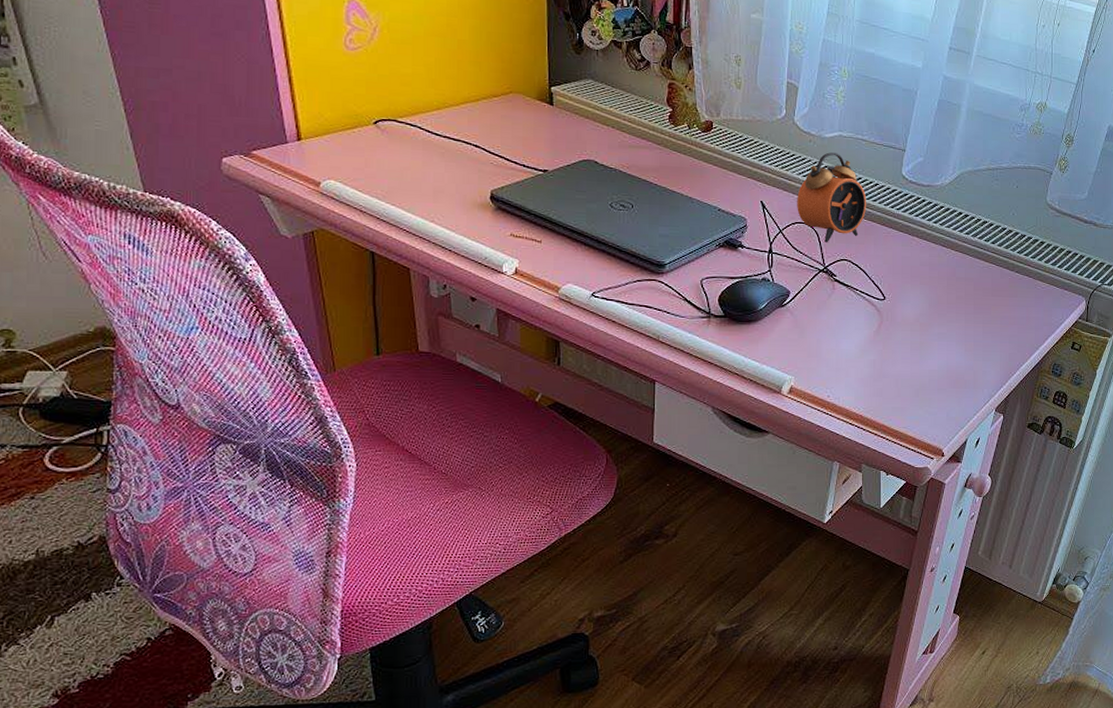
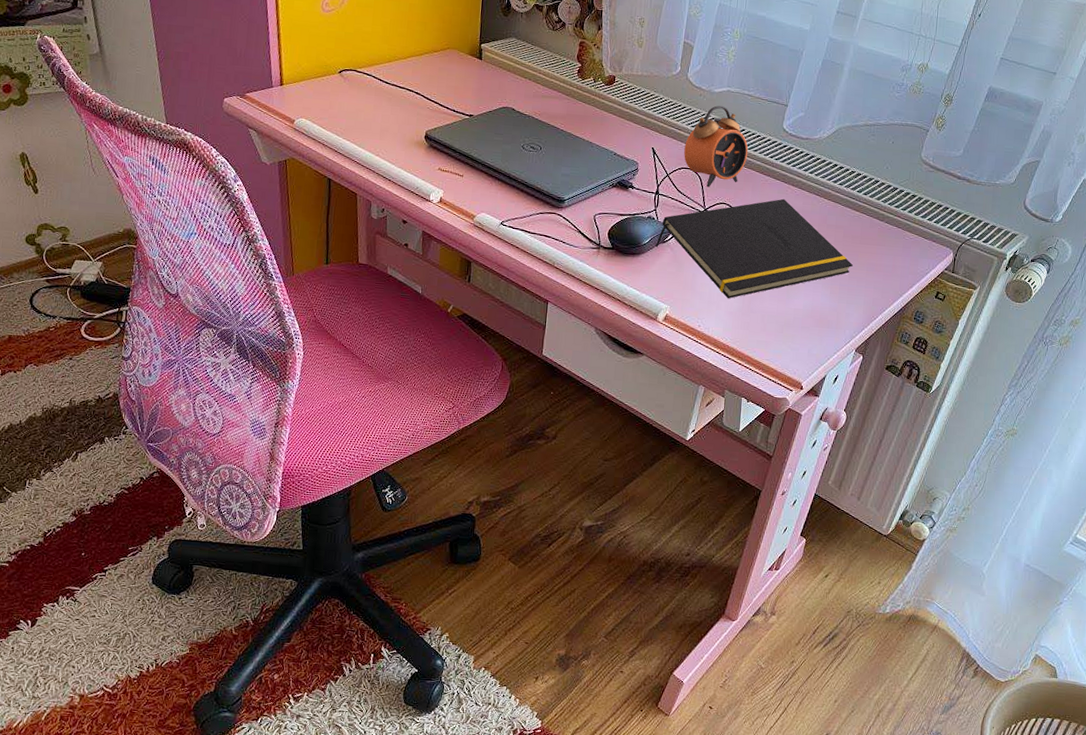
notepad: none [772,251,986,365] -> present [655,198,853,299]

